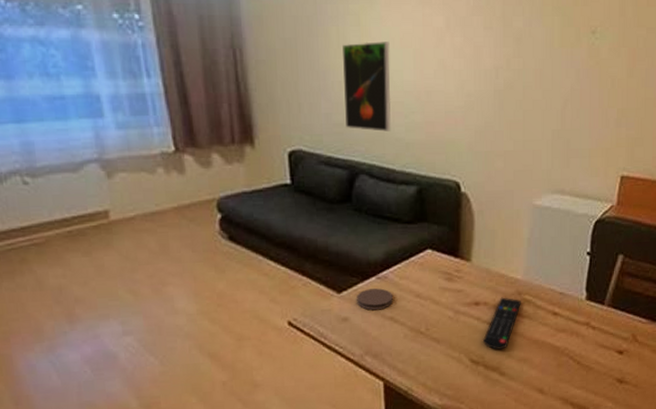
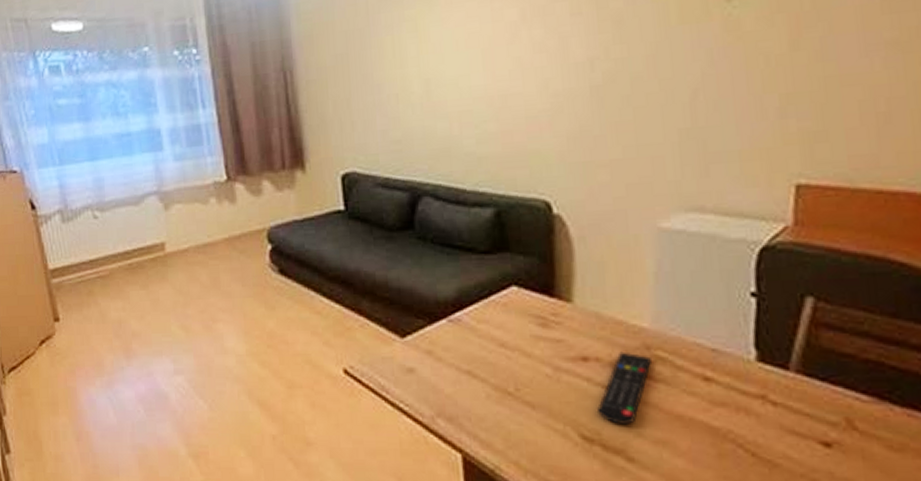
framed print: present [343,42,391,132] -> none [399,44,459,146]
coaster: present [357,288,393,311] -> none [424,334,470,361]

